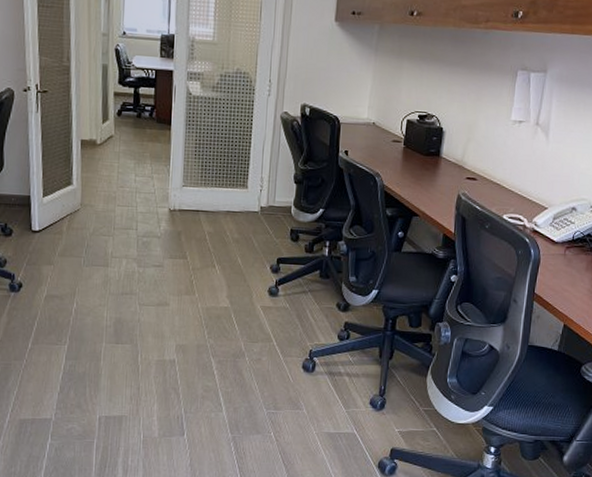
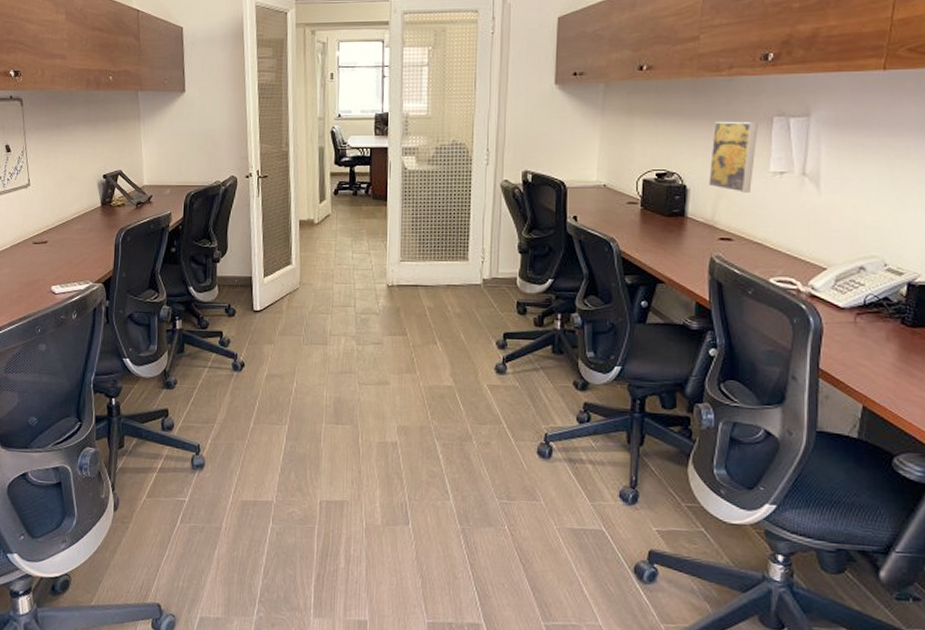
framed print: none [461,71,505,138] -> present [709,122,758,193]

